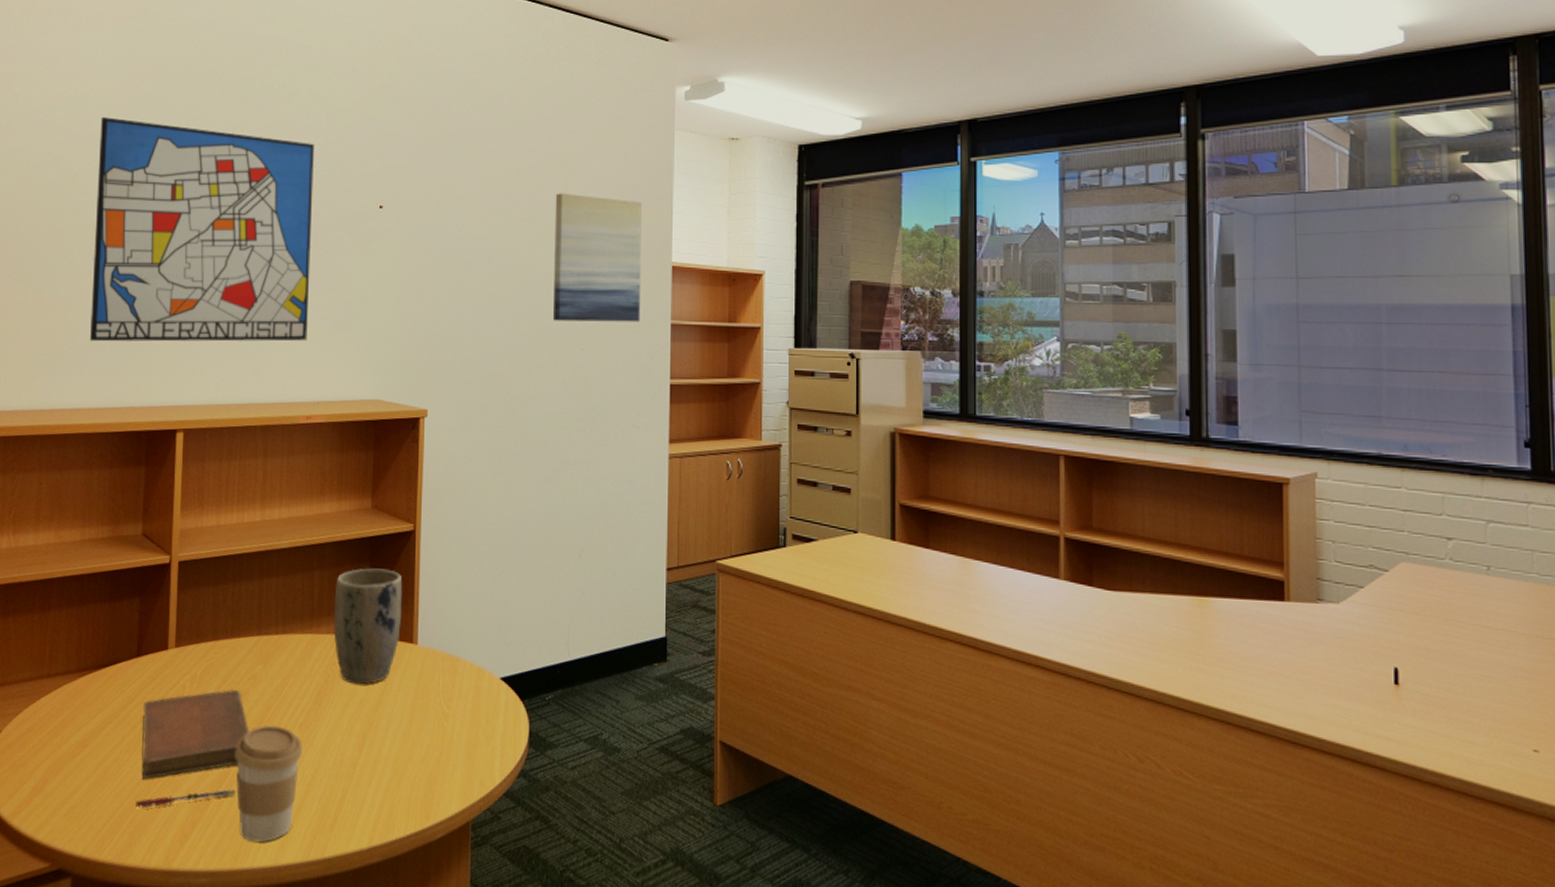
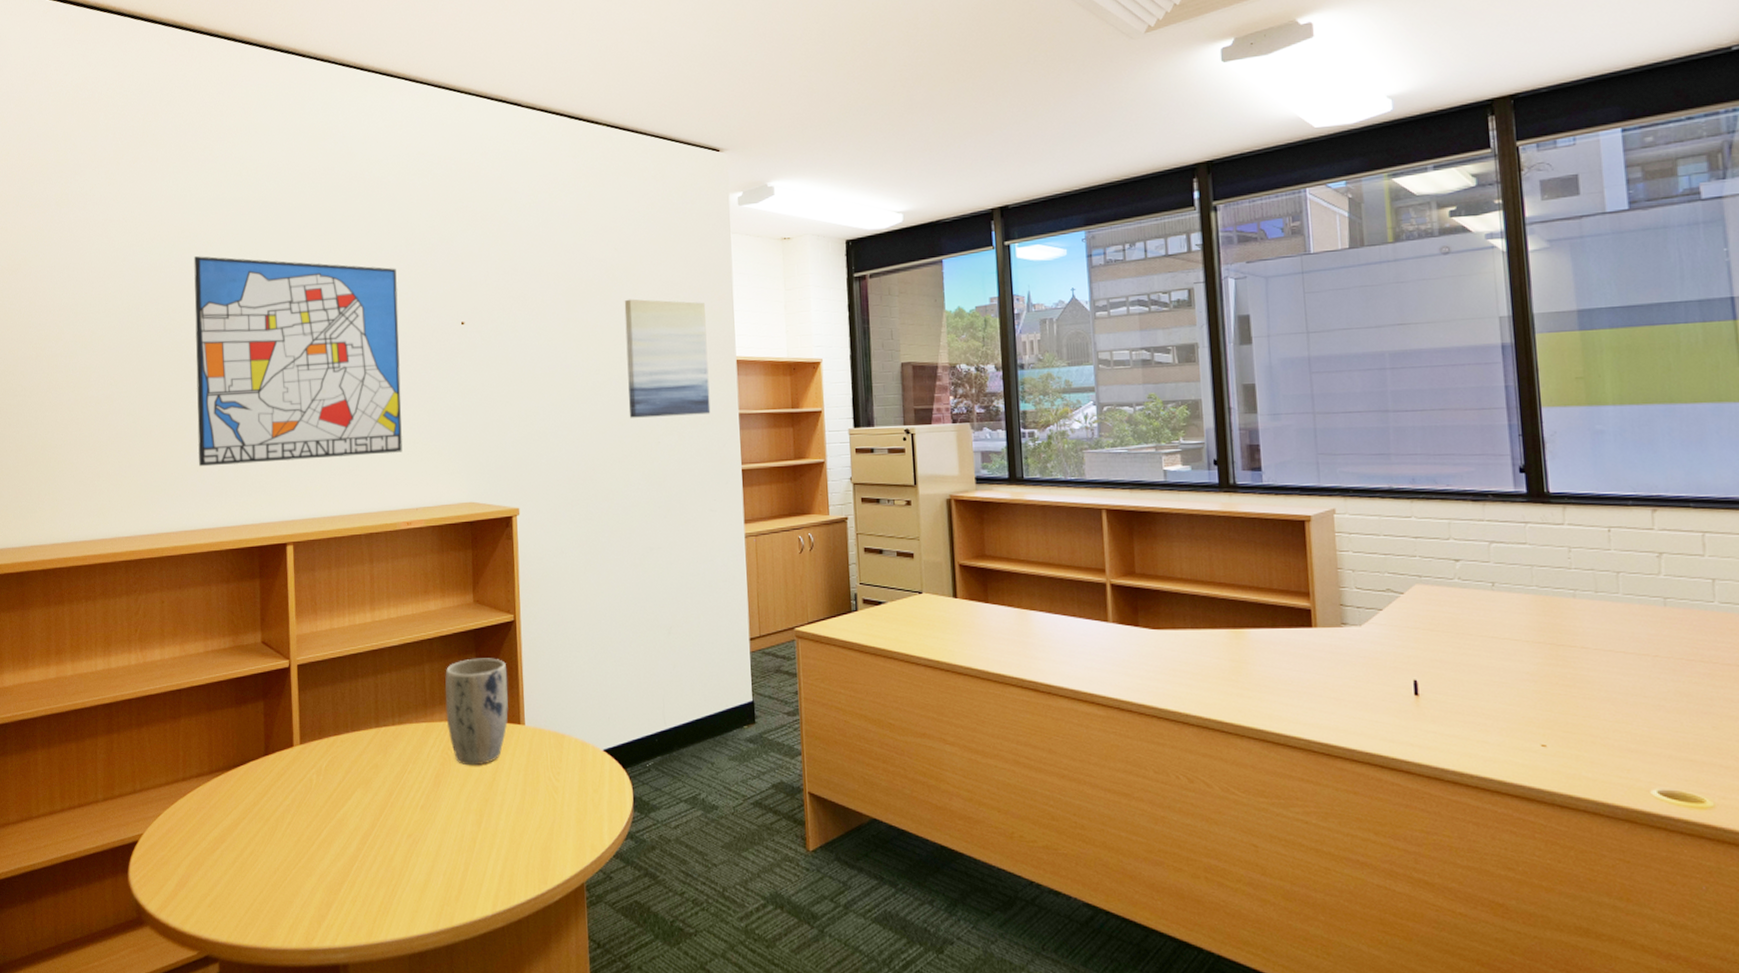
pen: present [135,789,235,808] -> none [274,871,366,894]
notebook: present [141,690,250,779] -> none [274,779,375,867]
coffee cup: present [235,724,303,843] -> none [363,809,426,917]

